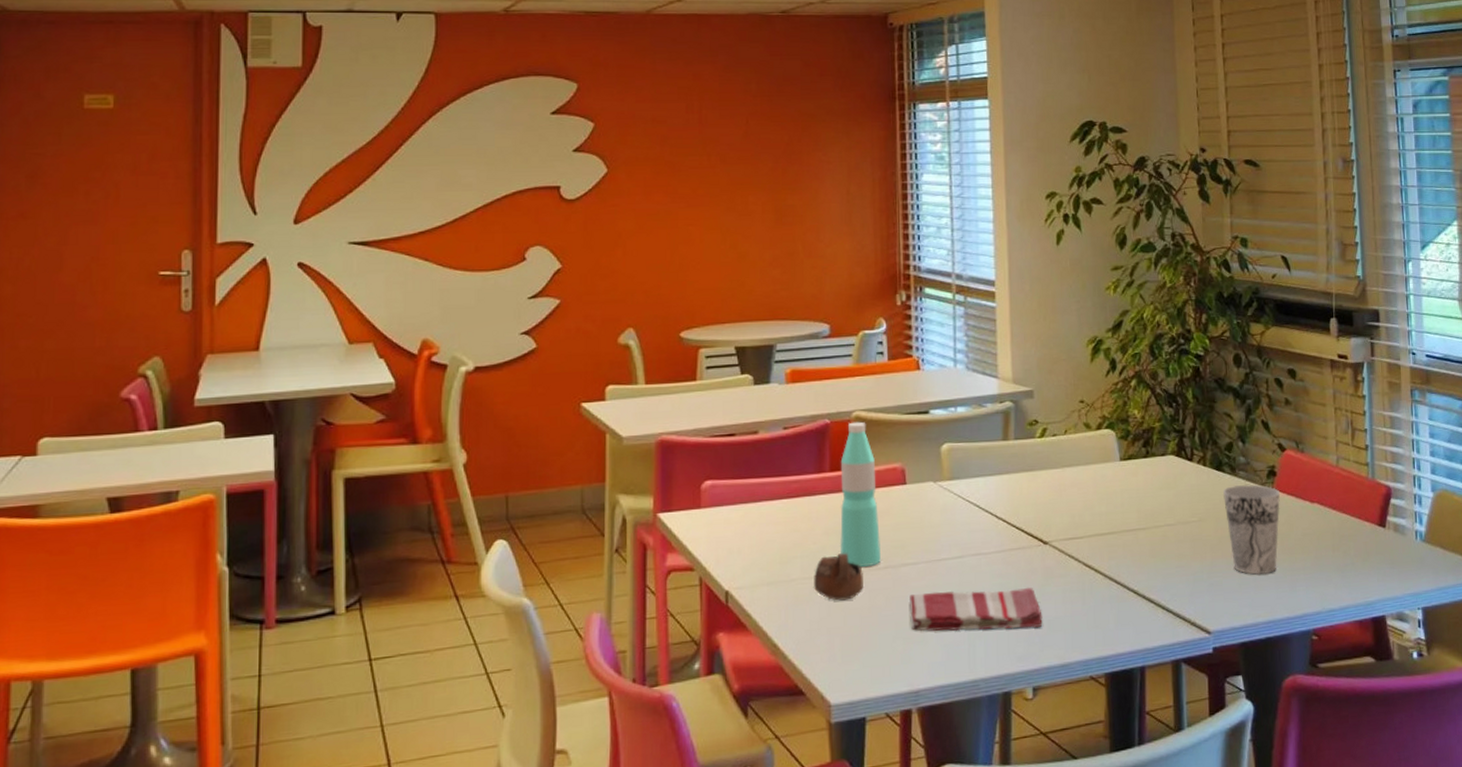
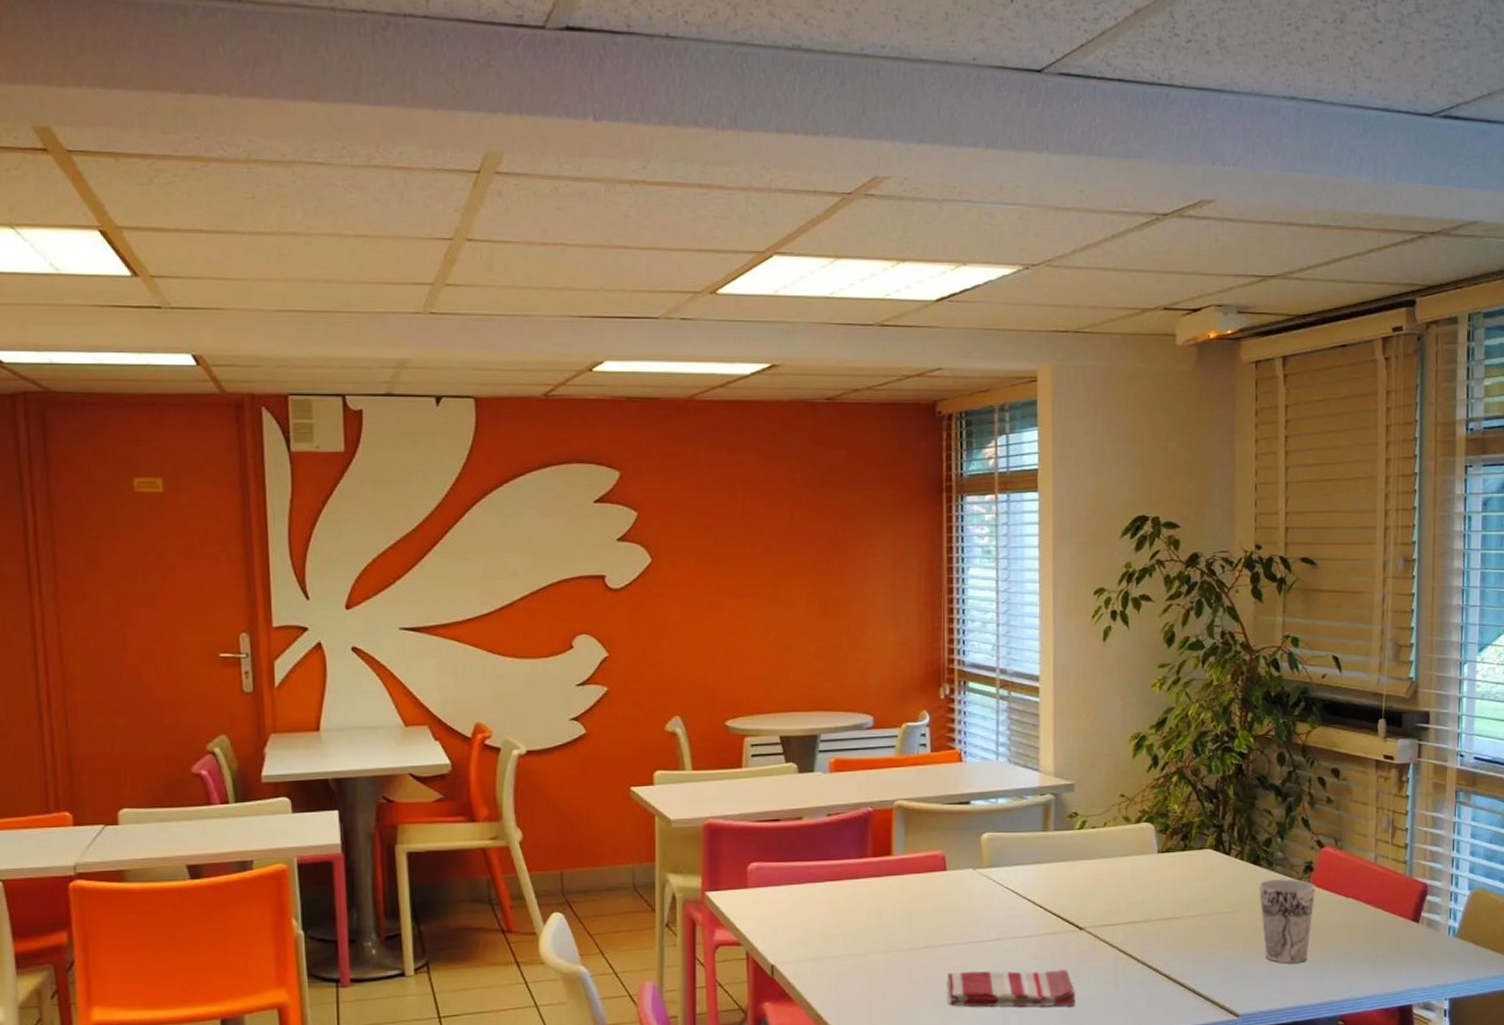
cup: present [813,553,863,601] -> none [855,933,903,977]
water bottle: present [839,421,882,567] -> none [880,810,921,946]

